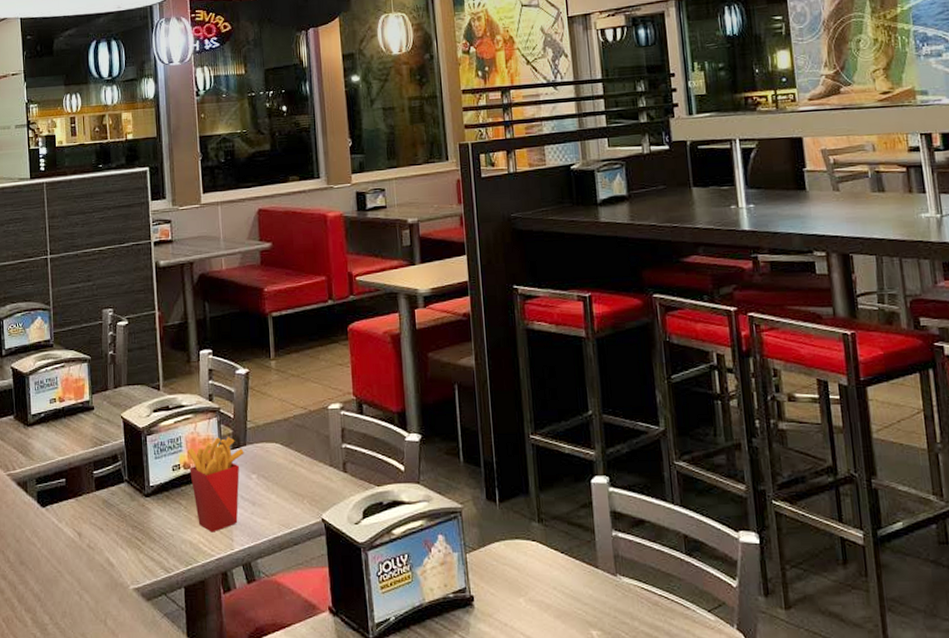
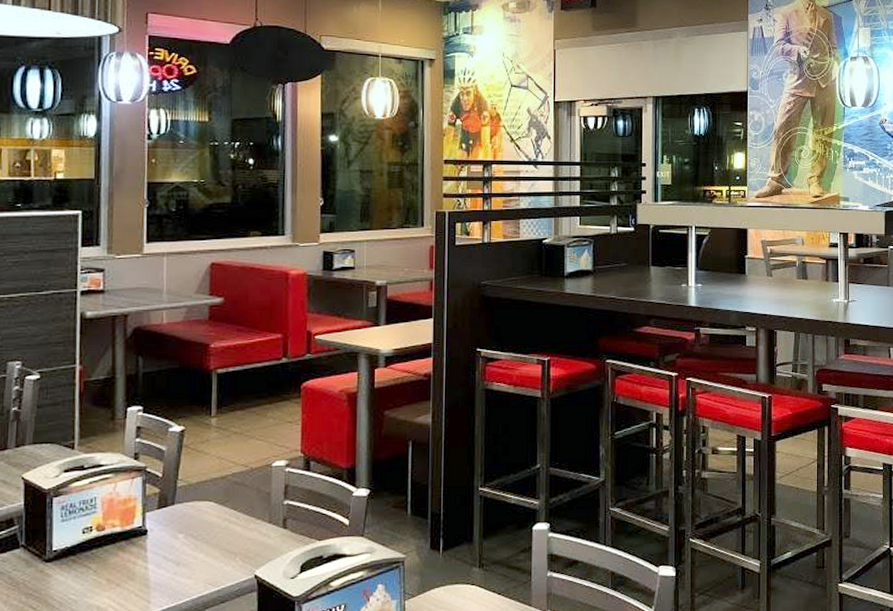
french fries: present [187,437,244,532] -> none [103,496,171,596]

